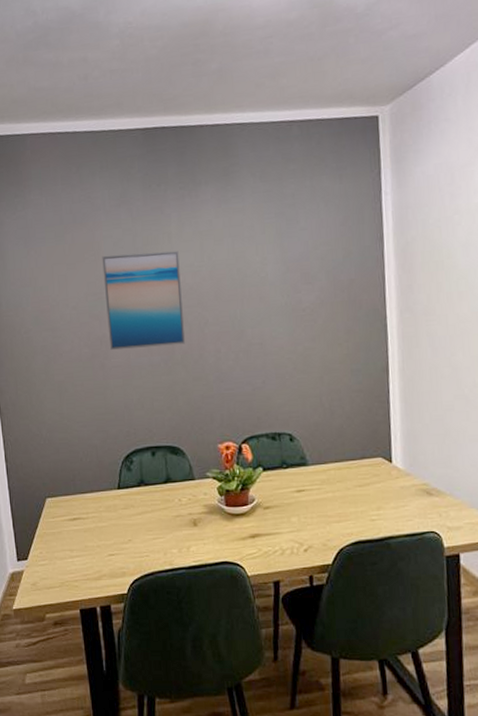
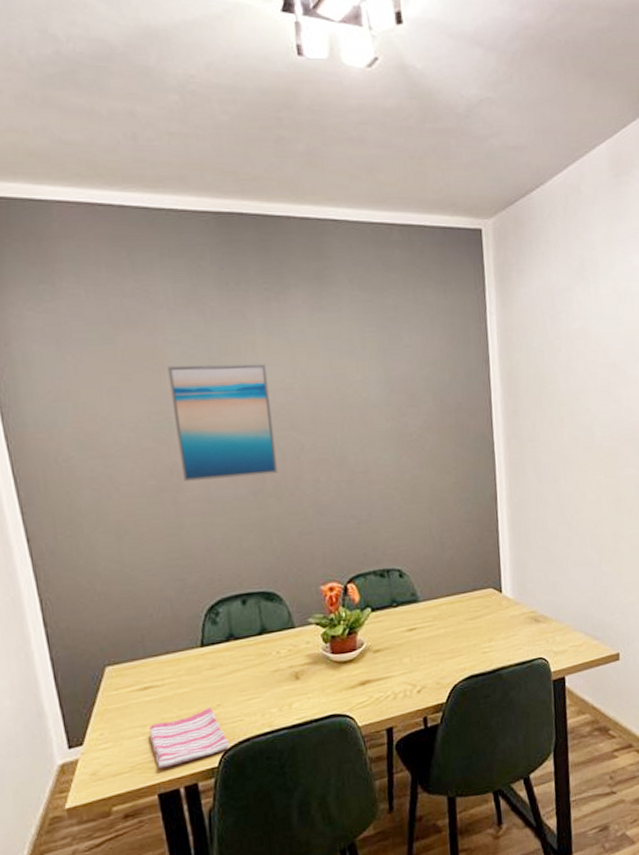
dish towel: none [76,541,137,588] -> present [149,707,230,769]

